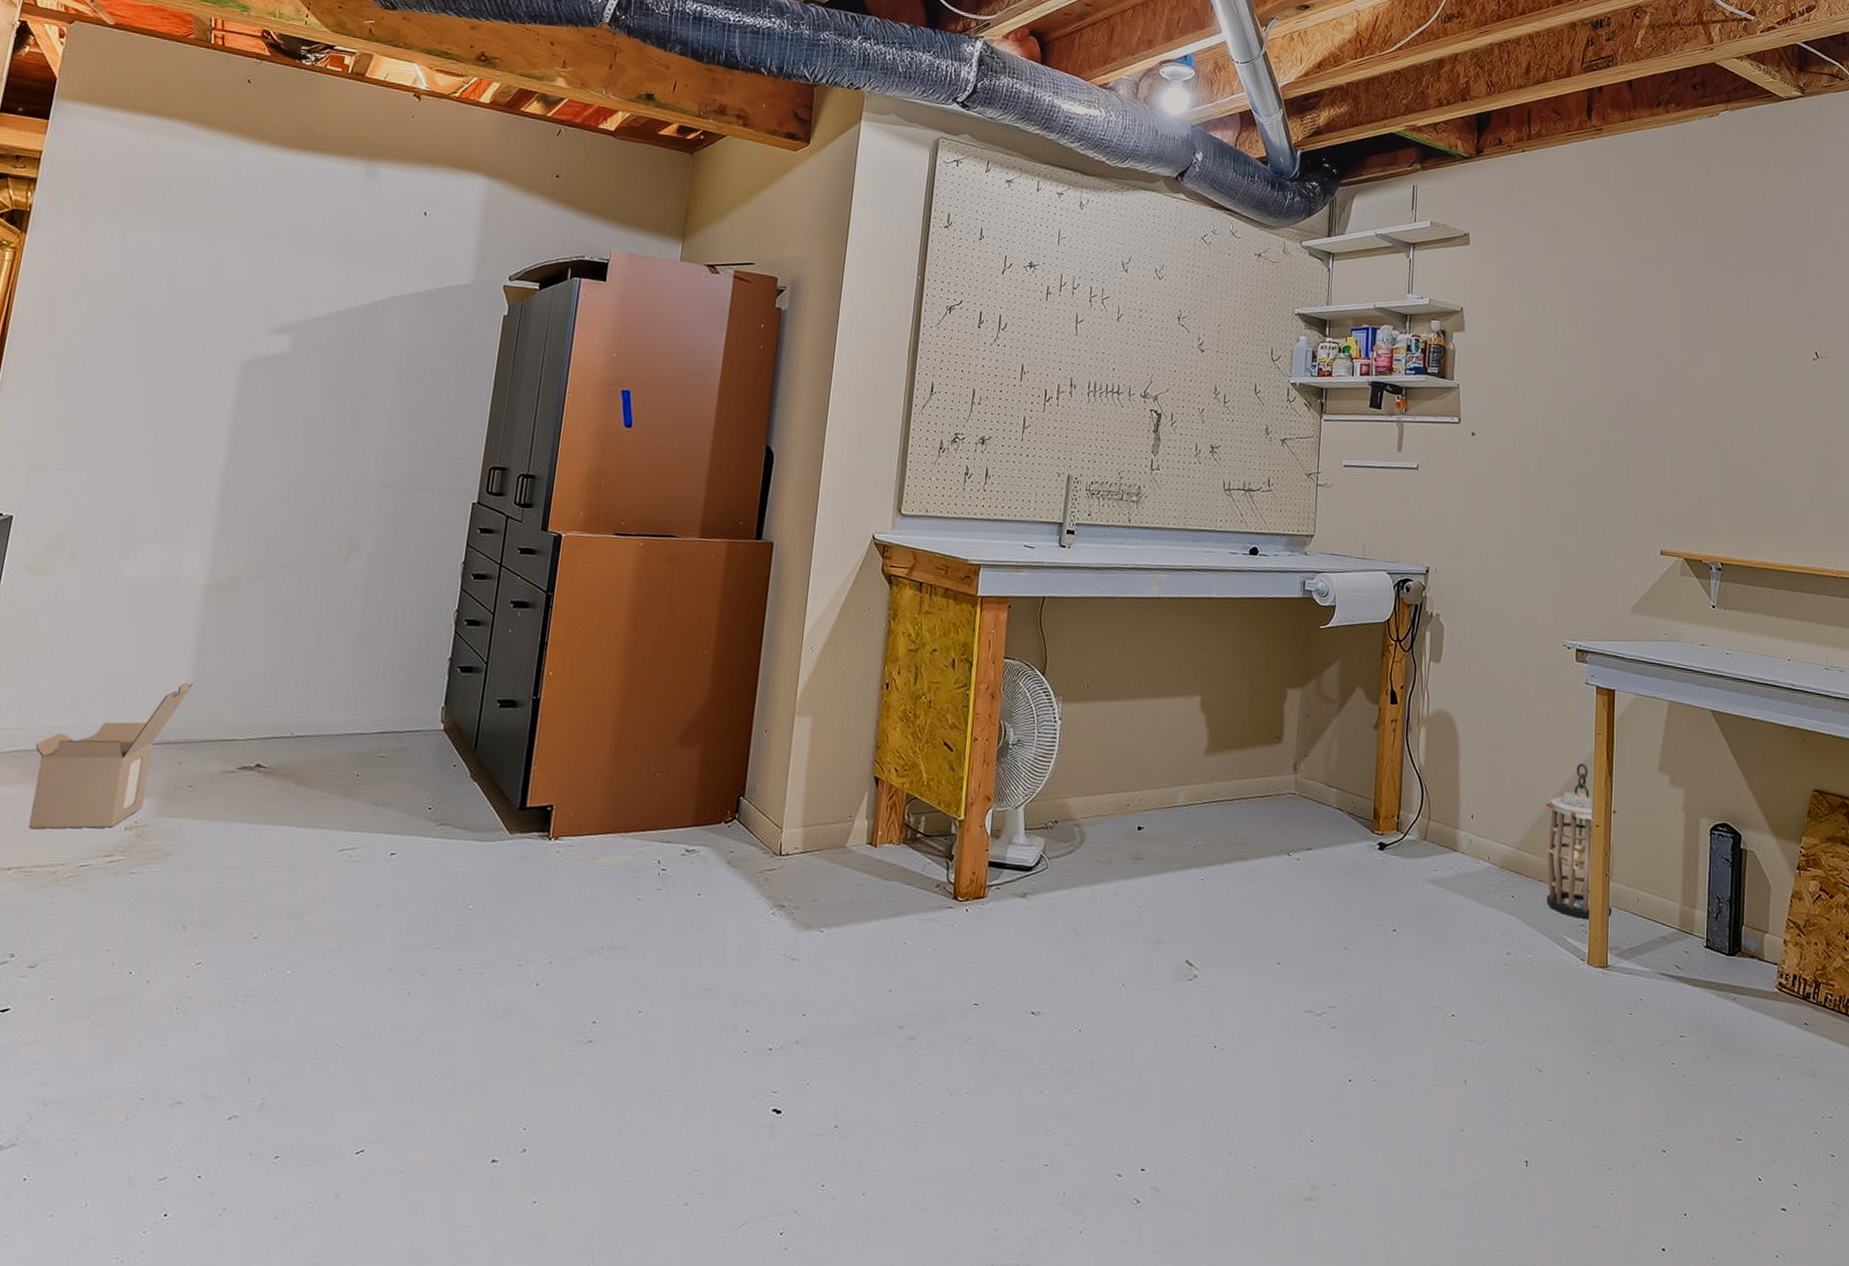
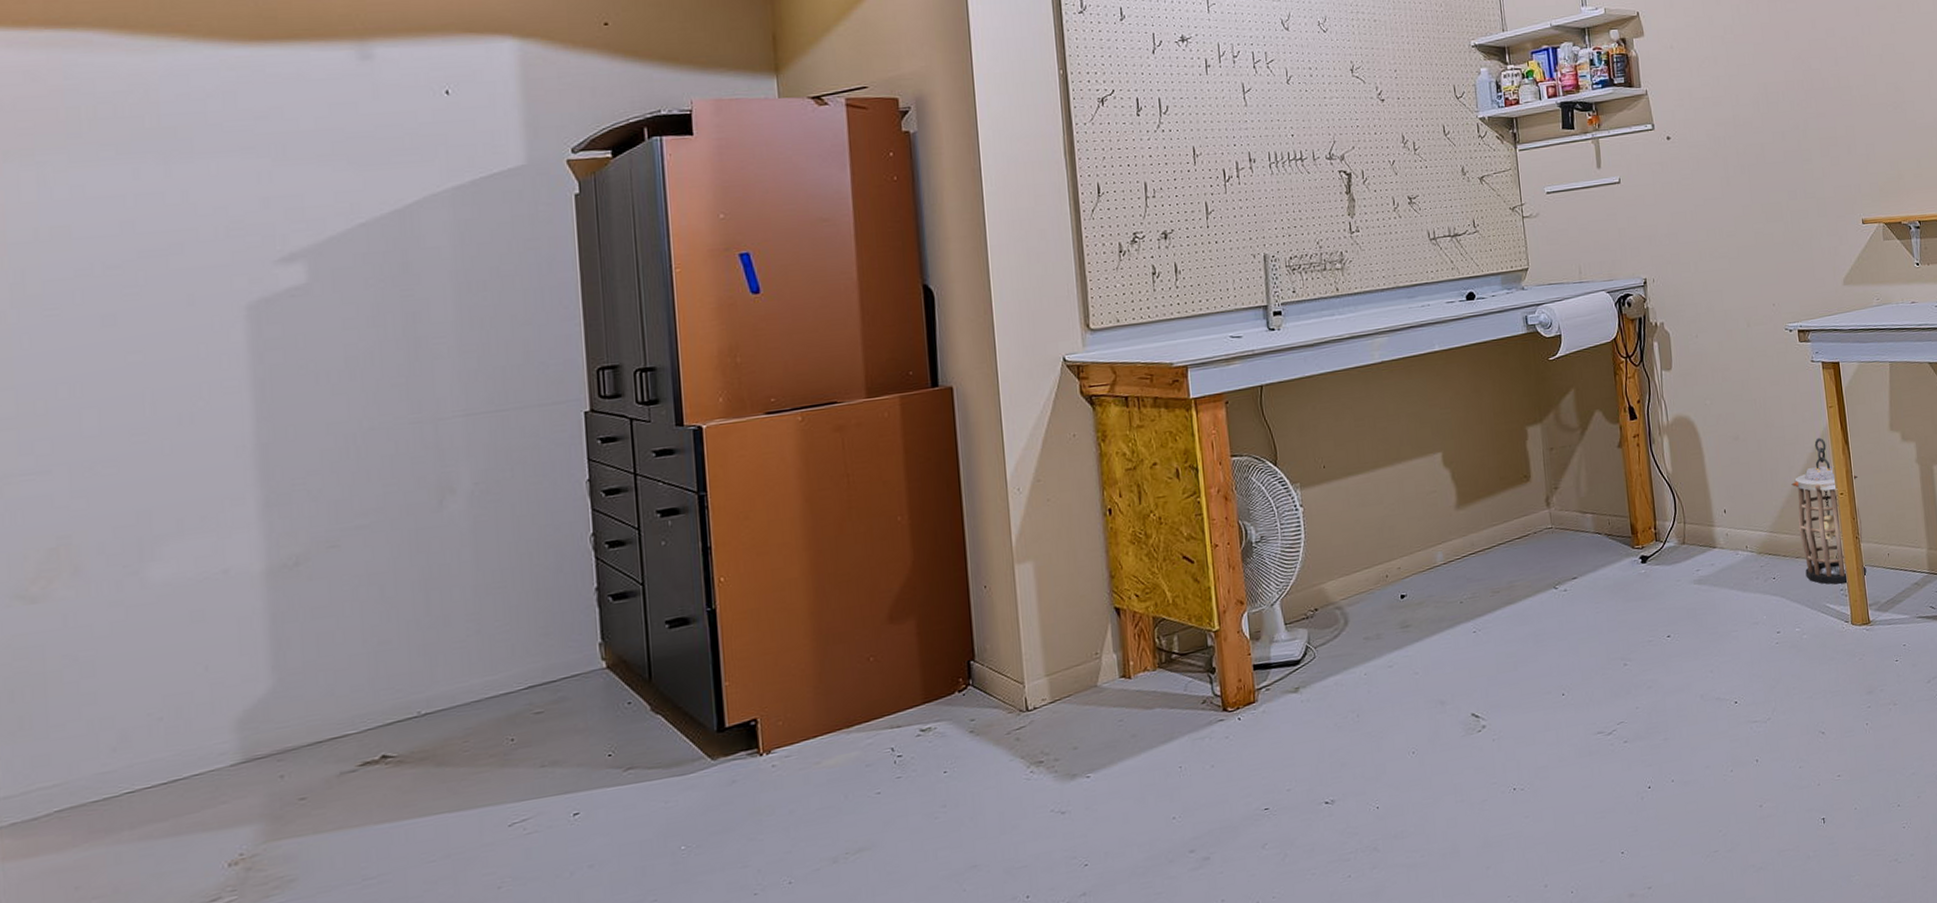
cardboard box: present [29,682,194,829] -> none [84,684,278,895]

